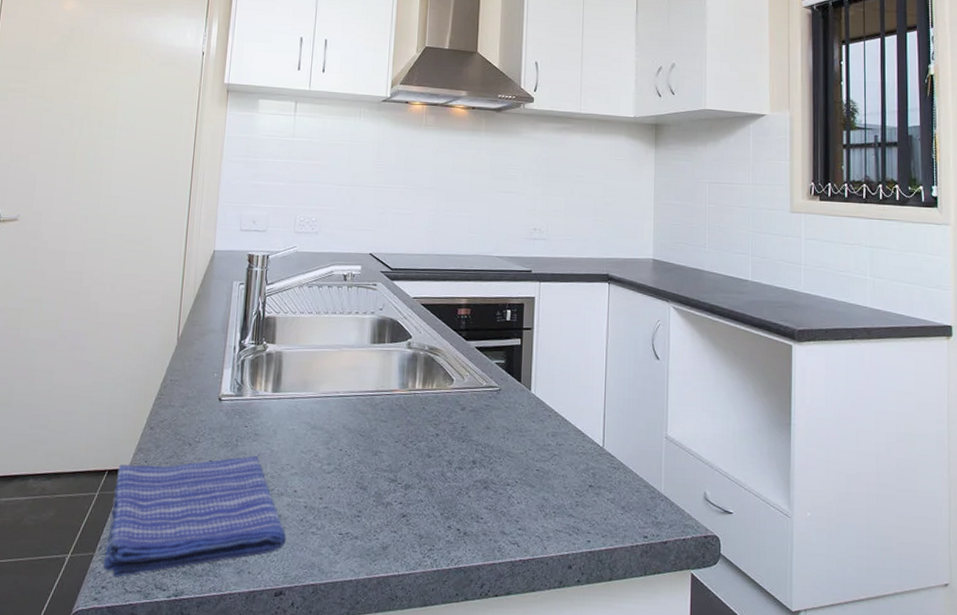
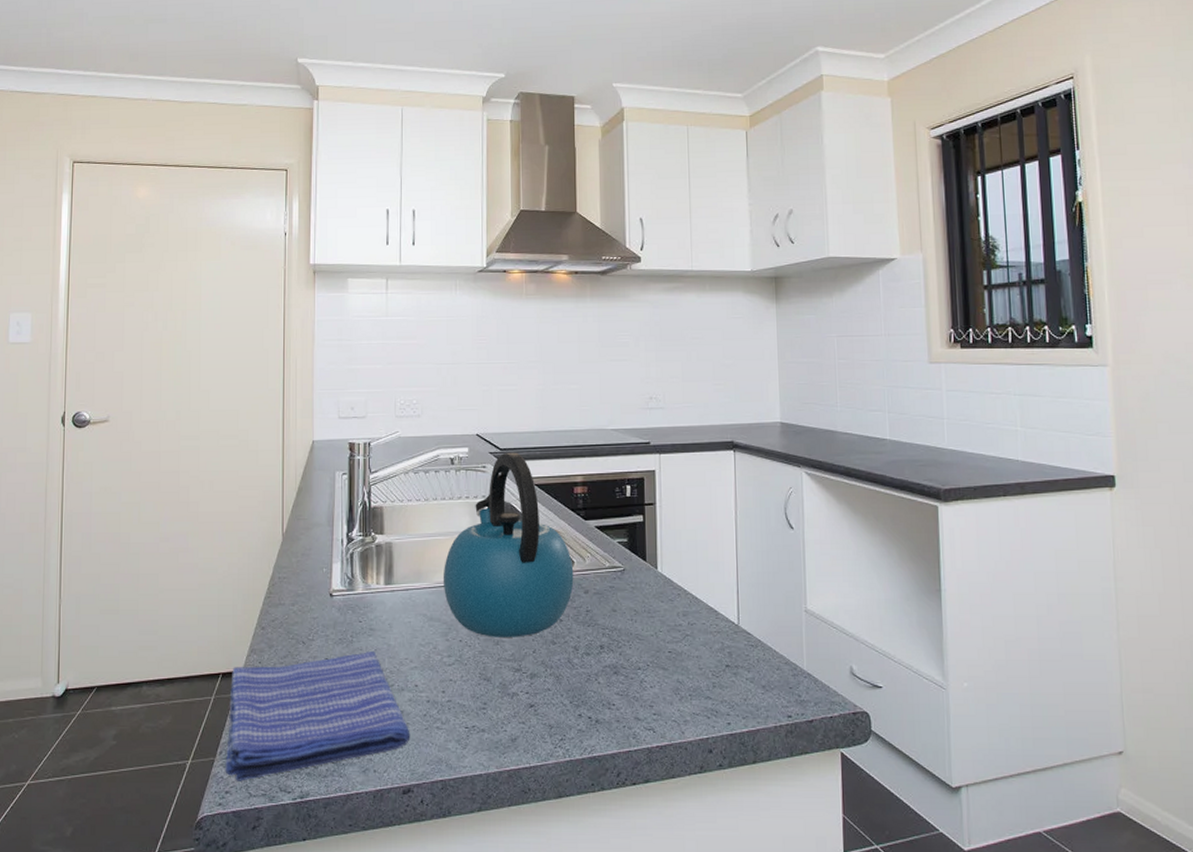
kettle: none [328,272,453,449] -> present [443,452,574,637]

